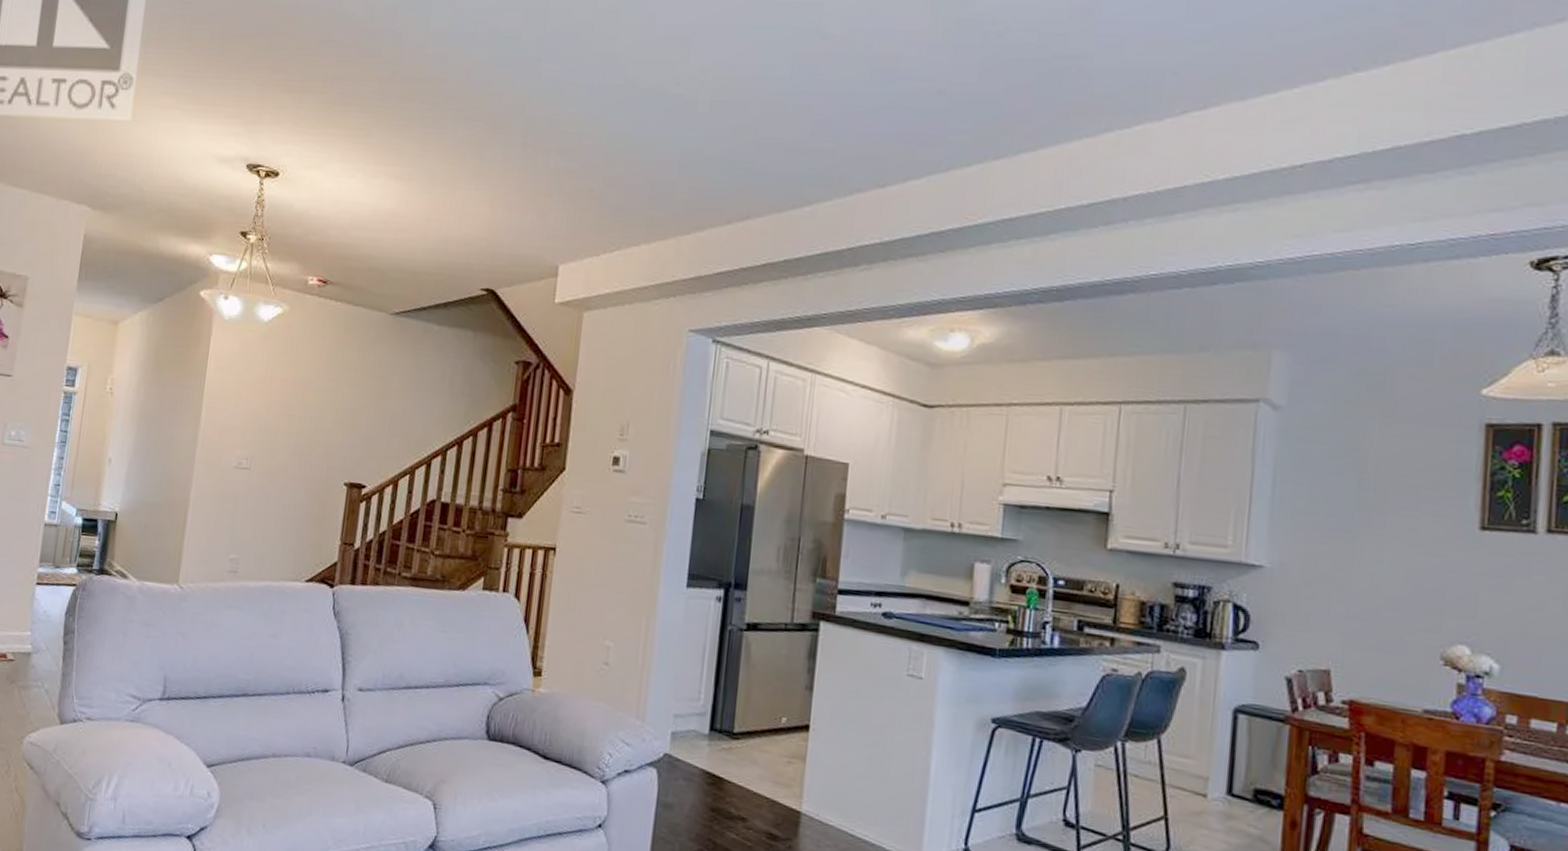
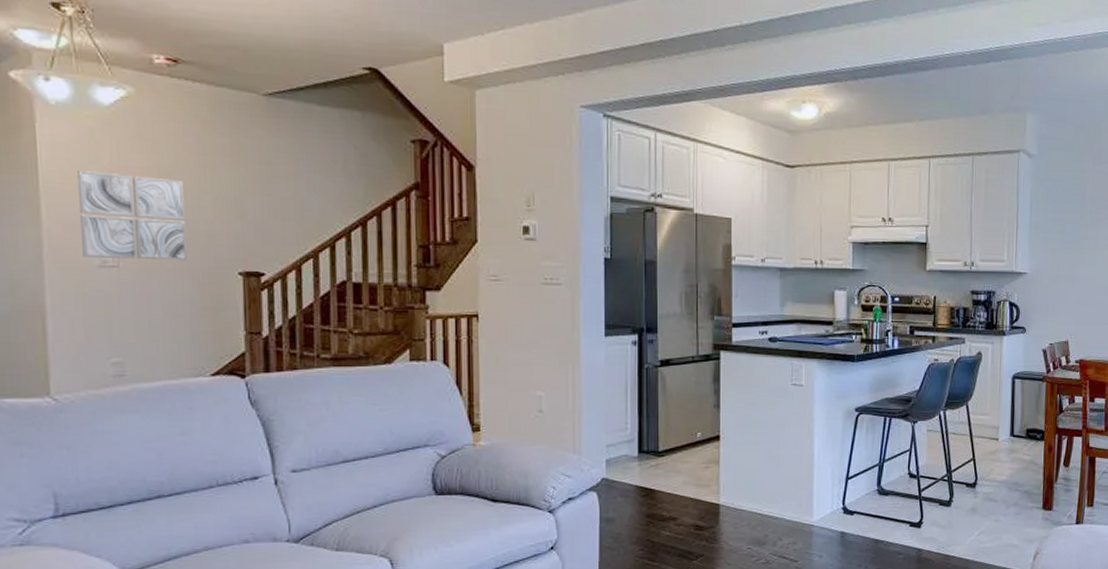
wall art: none [225,379,313,468] -> present [78,170,187,261]

